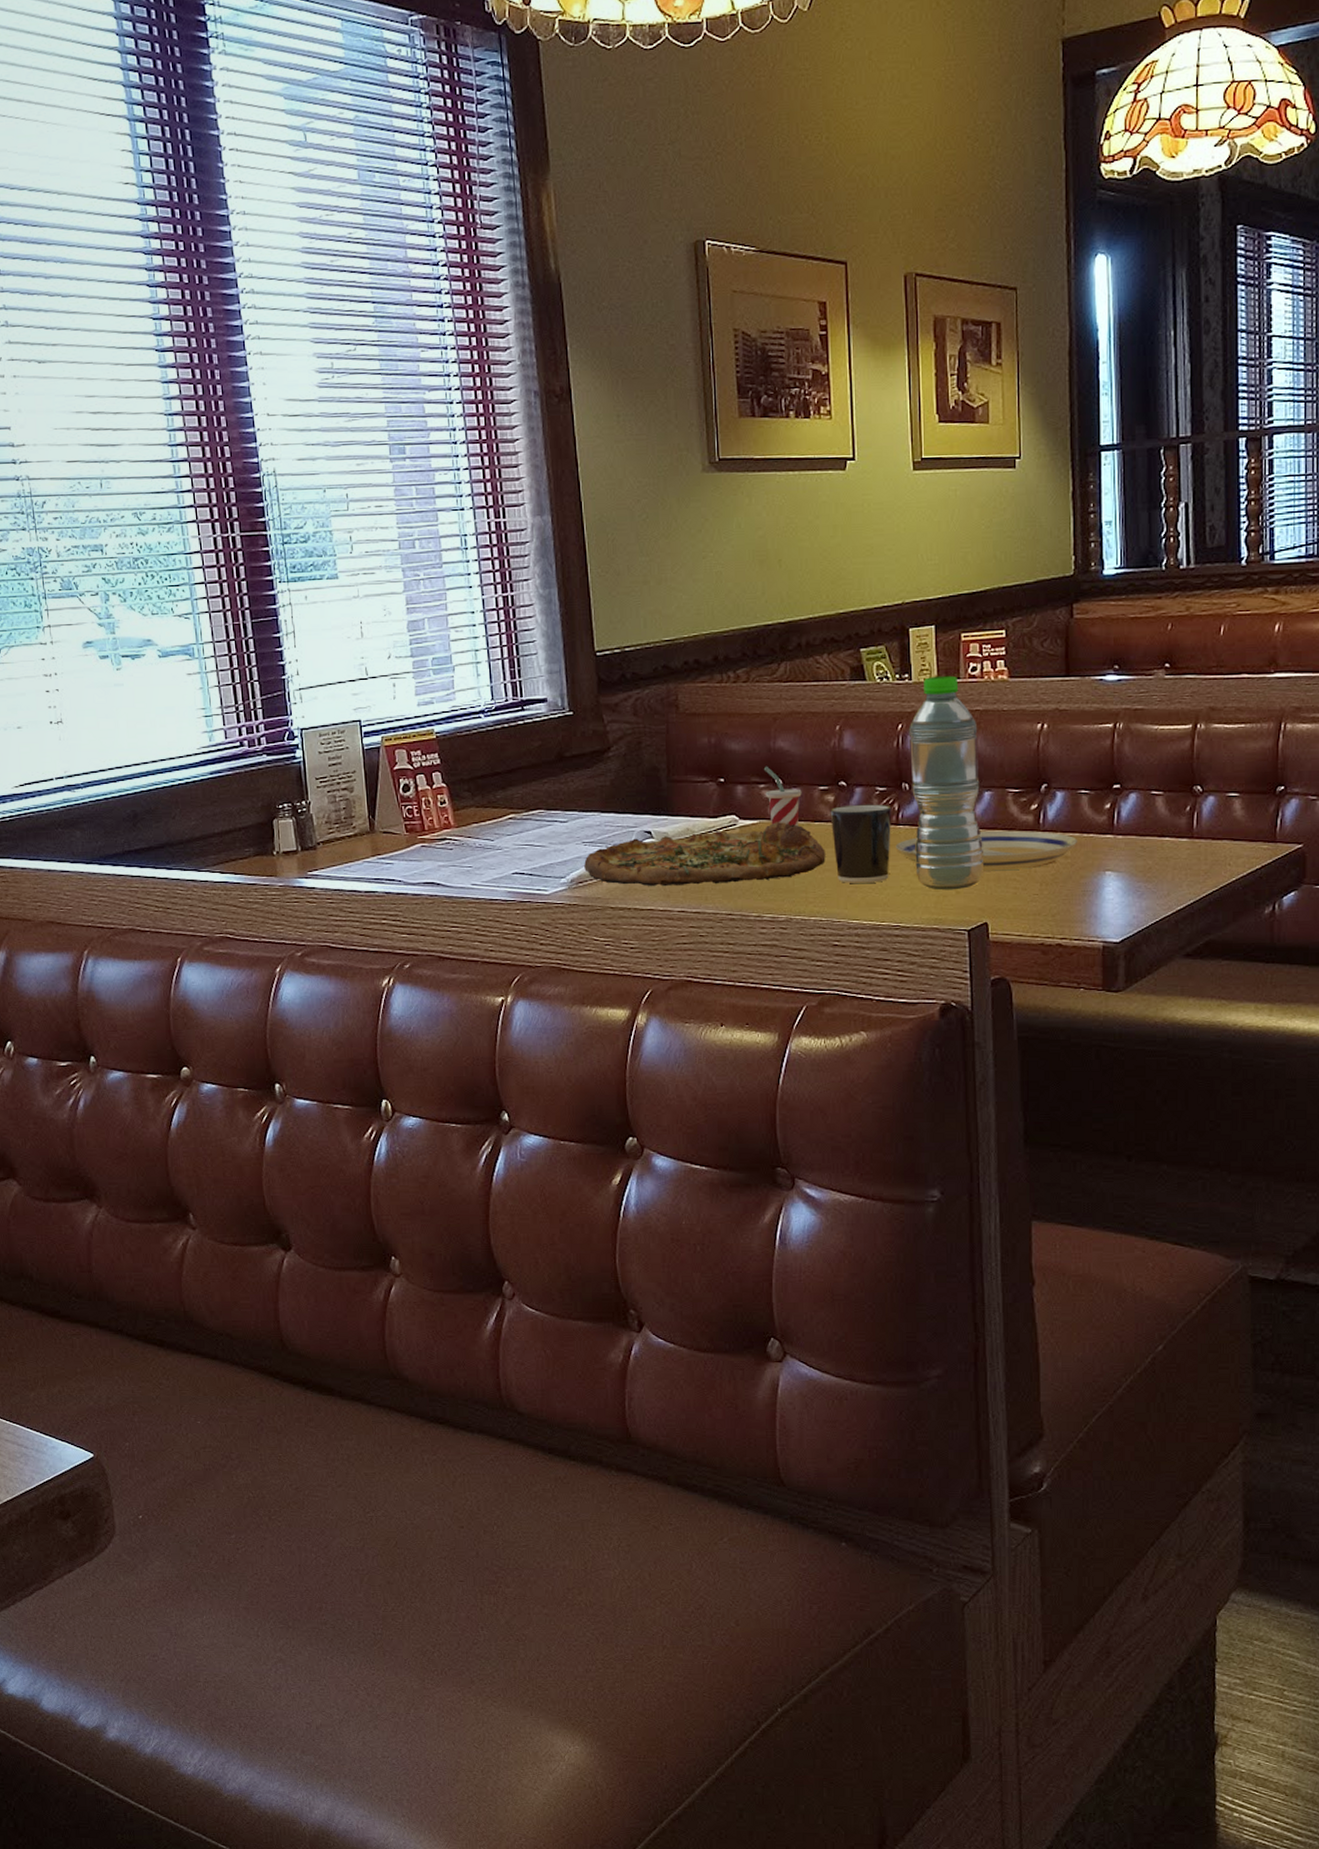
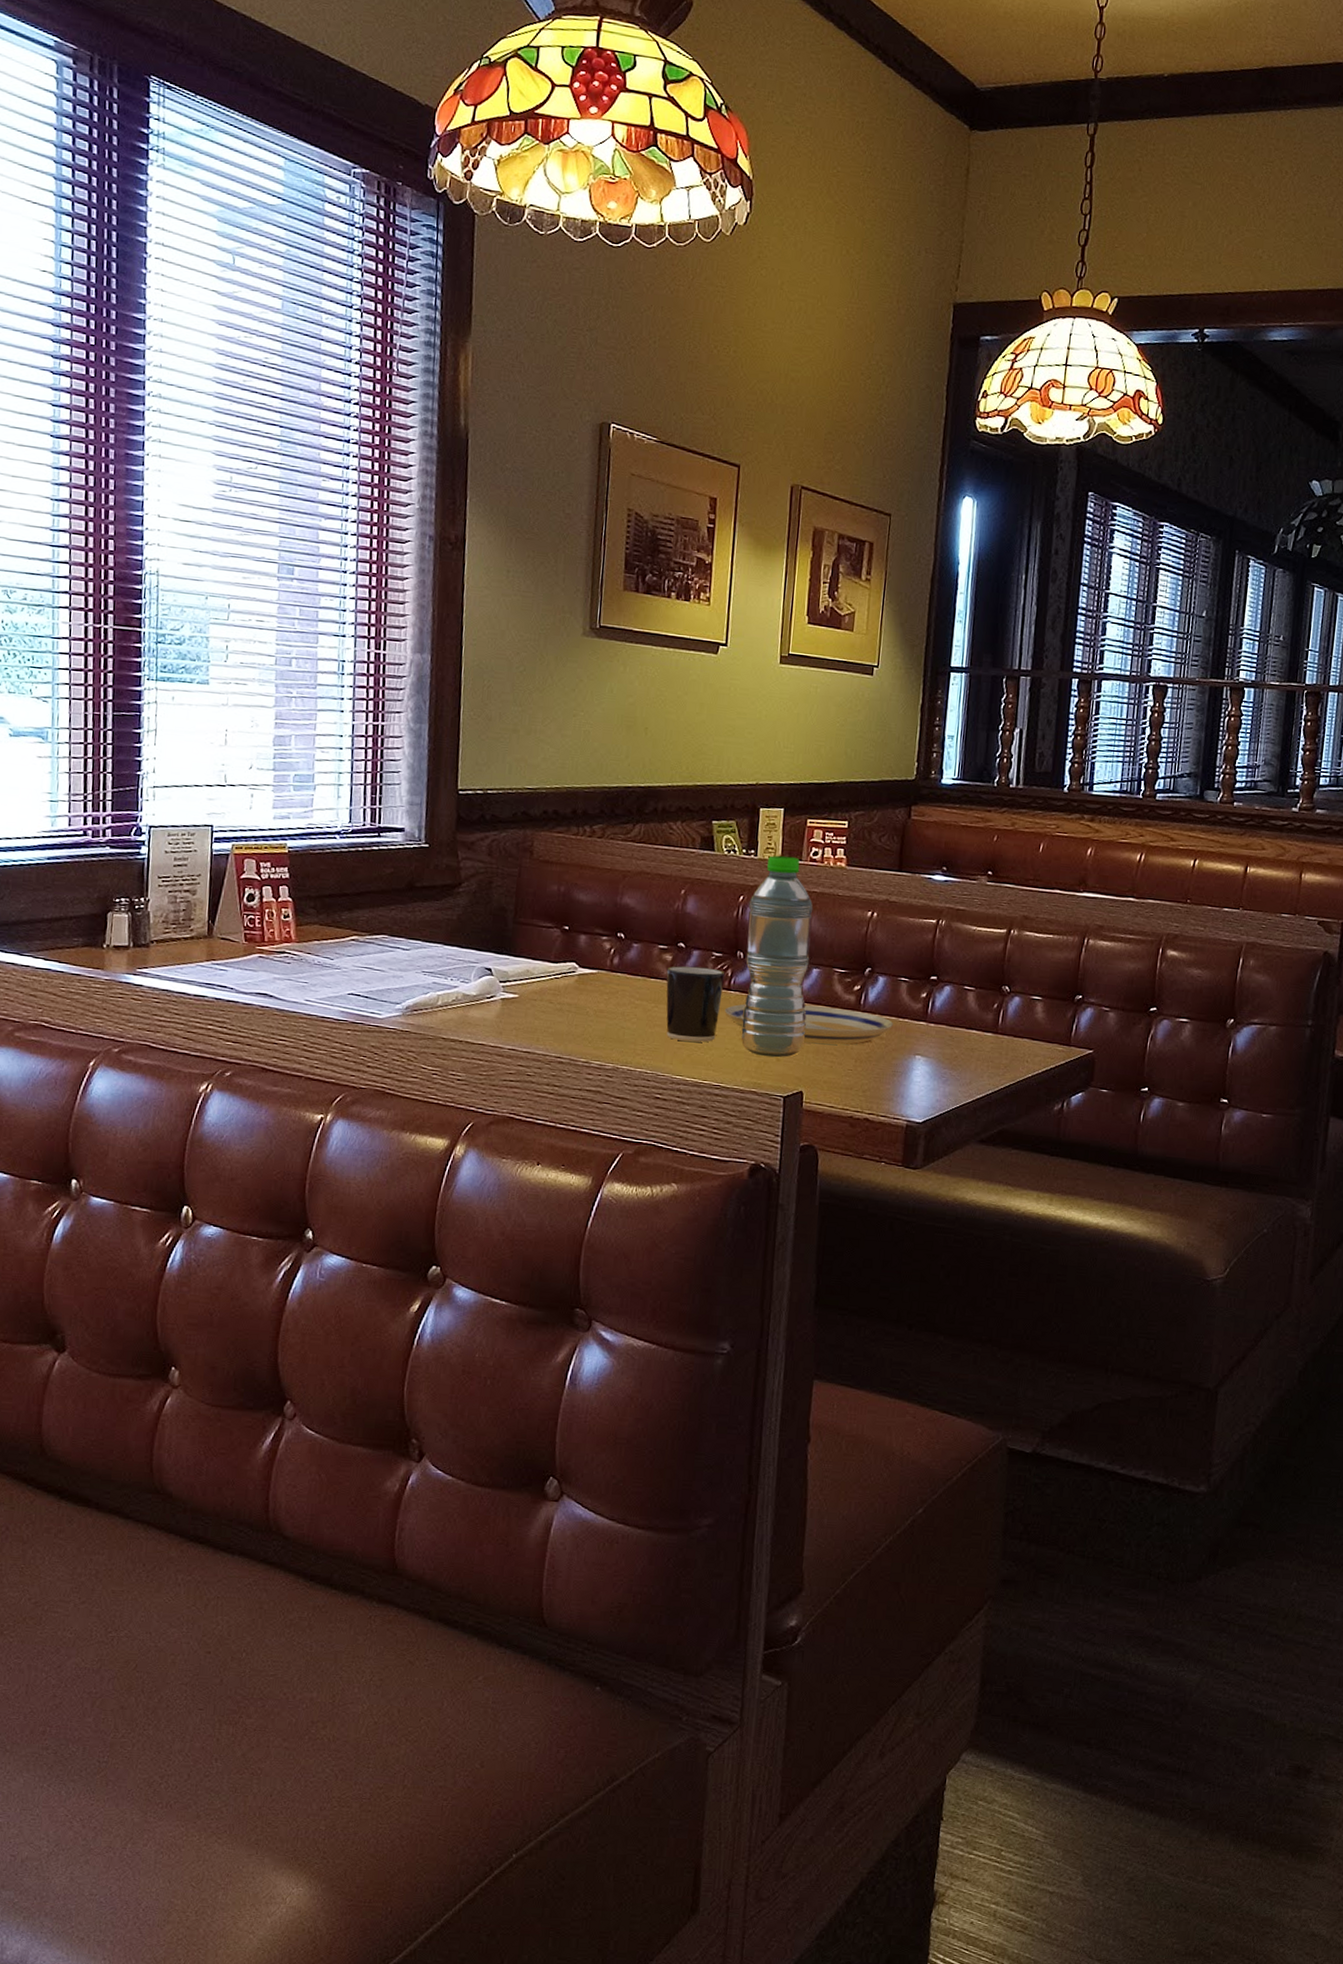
pizza: present [584,822,826,887] -> none [421,973,658,1029]
beverage cup: present [763,766,802,827] -> none [606,919,642,981]

